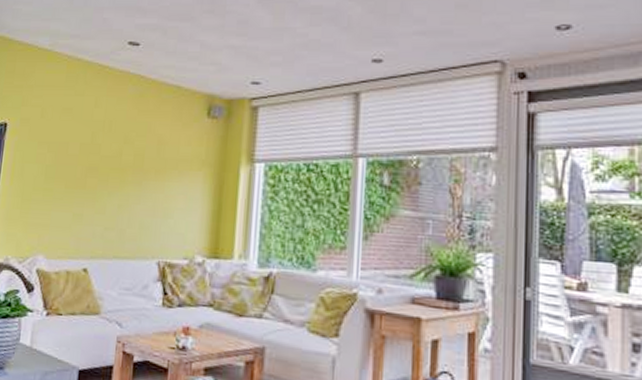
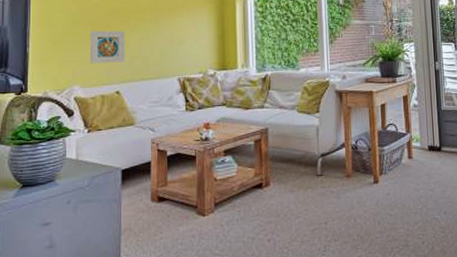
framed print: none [59,189,102,233] -> present [90,30,126,64]

